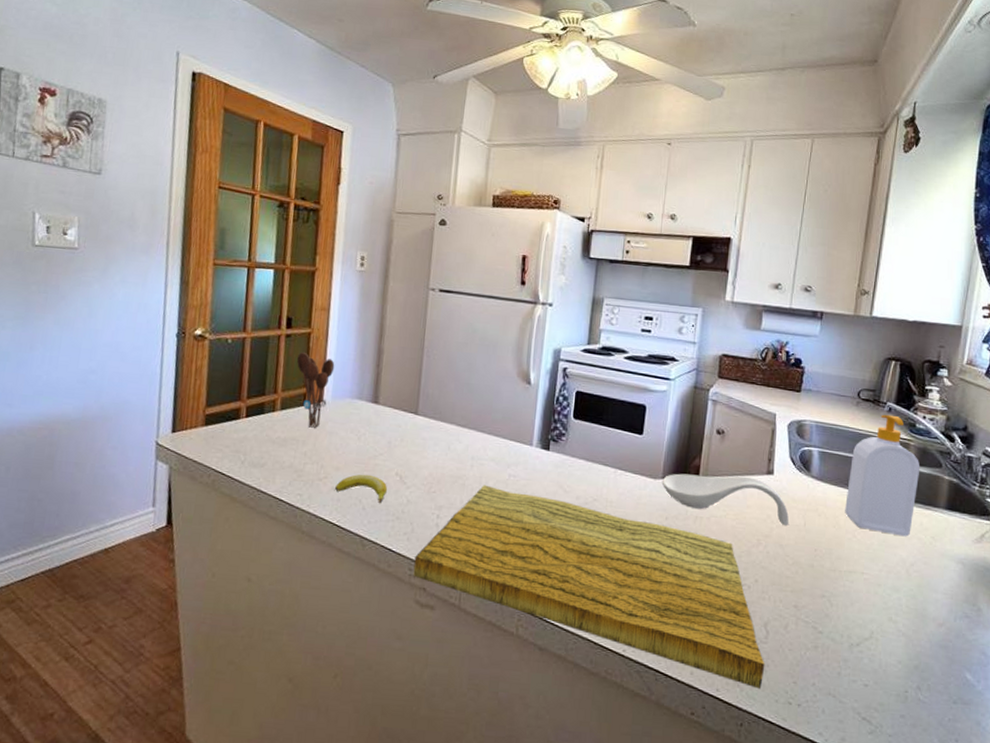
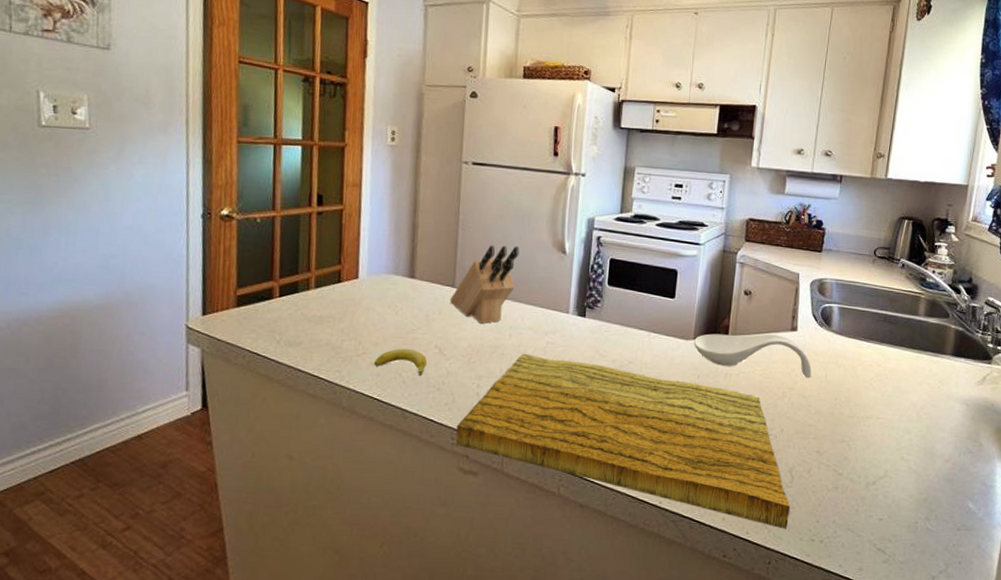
utensil holder: present [297,351,335,428] -> none [330,228,369,305]
knife block: none [412,373,484,453] -> present [450,245,520,324]
soap bottle: present [845,414,921,537] -> none [862,270,930,383]

